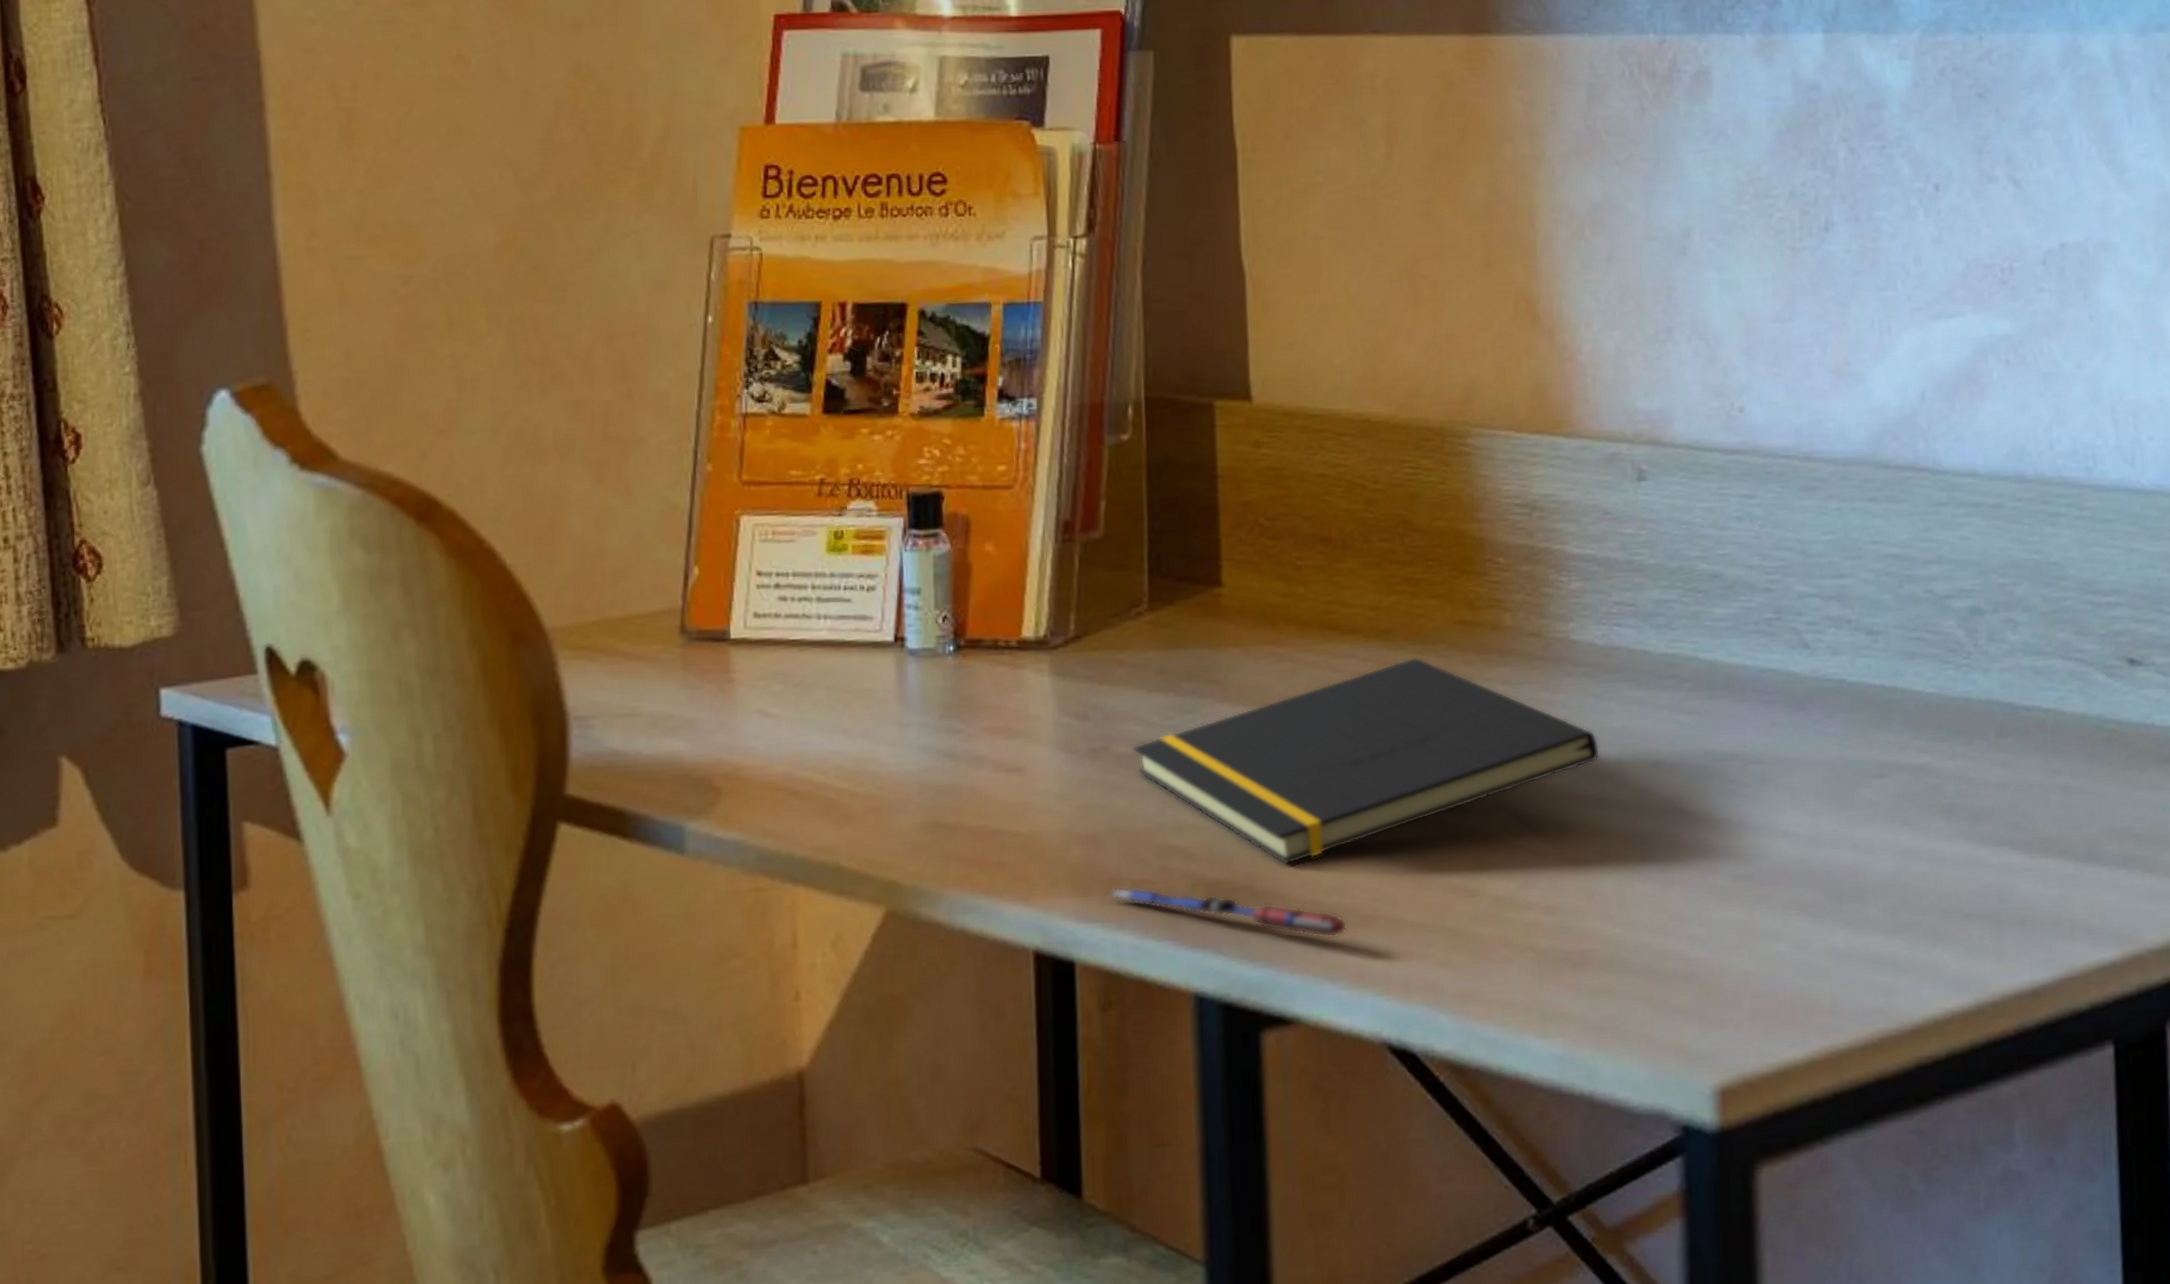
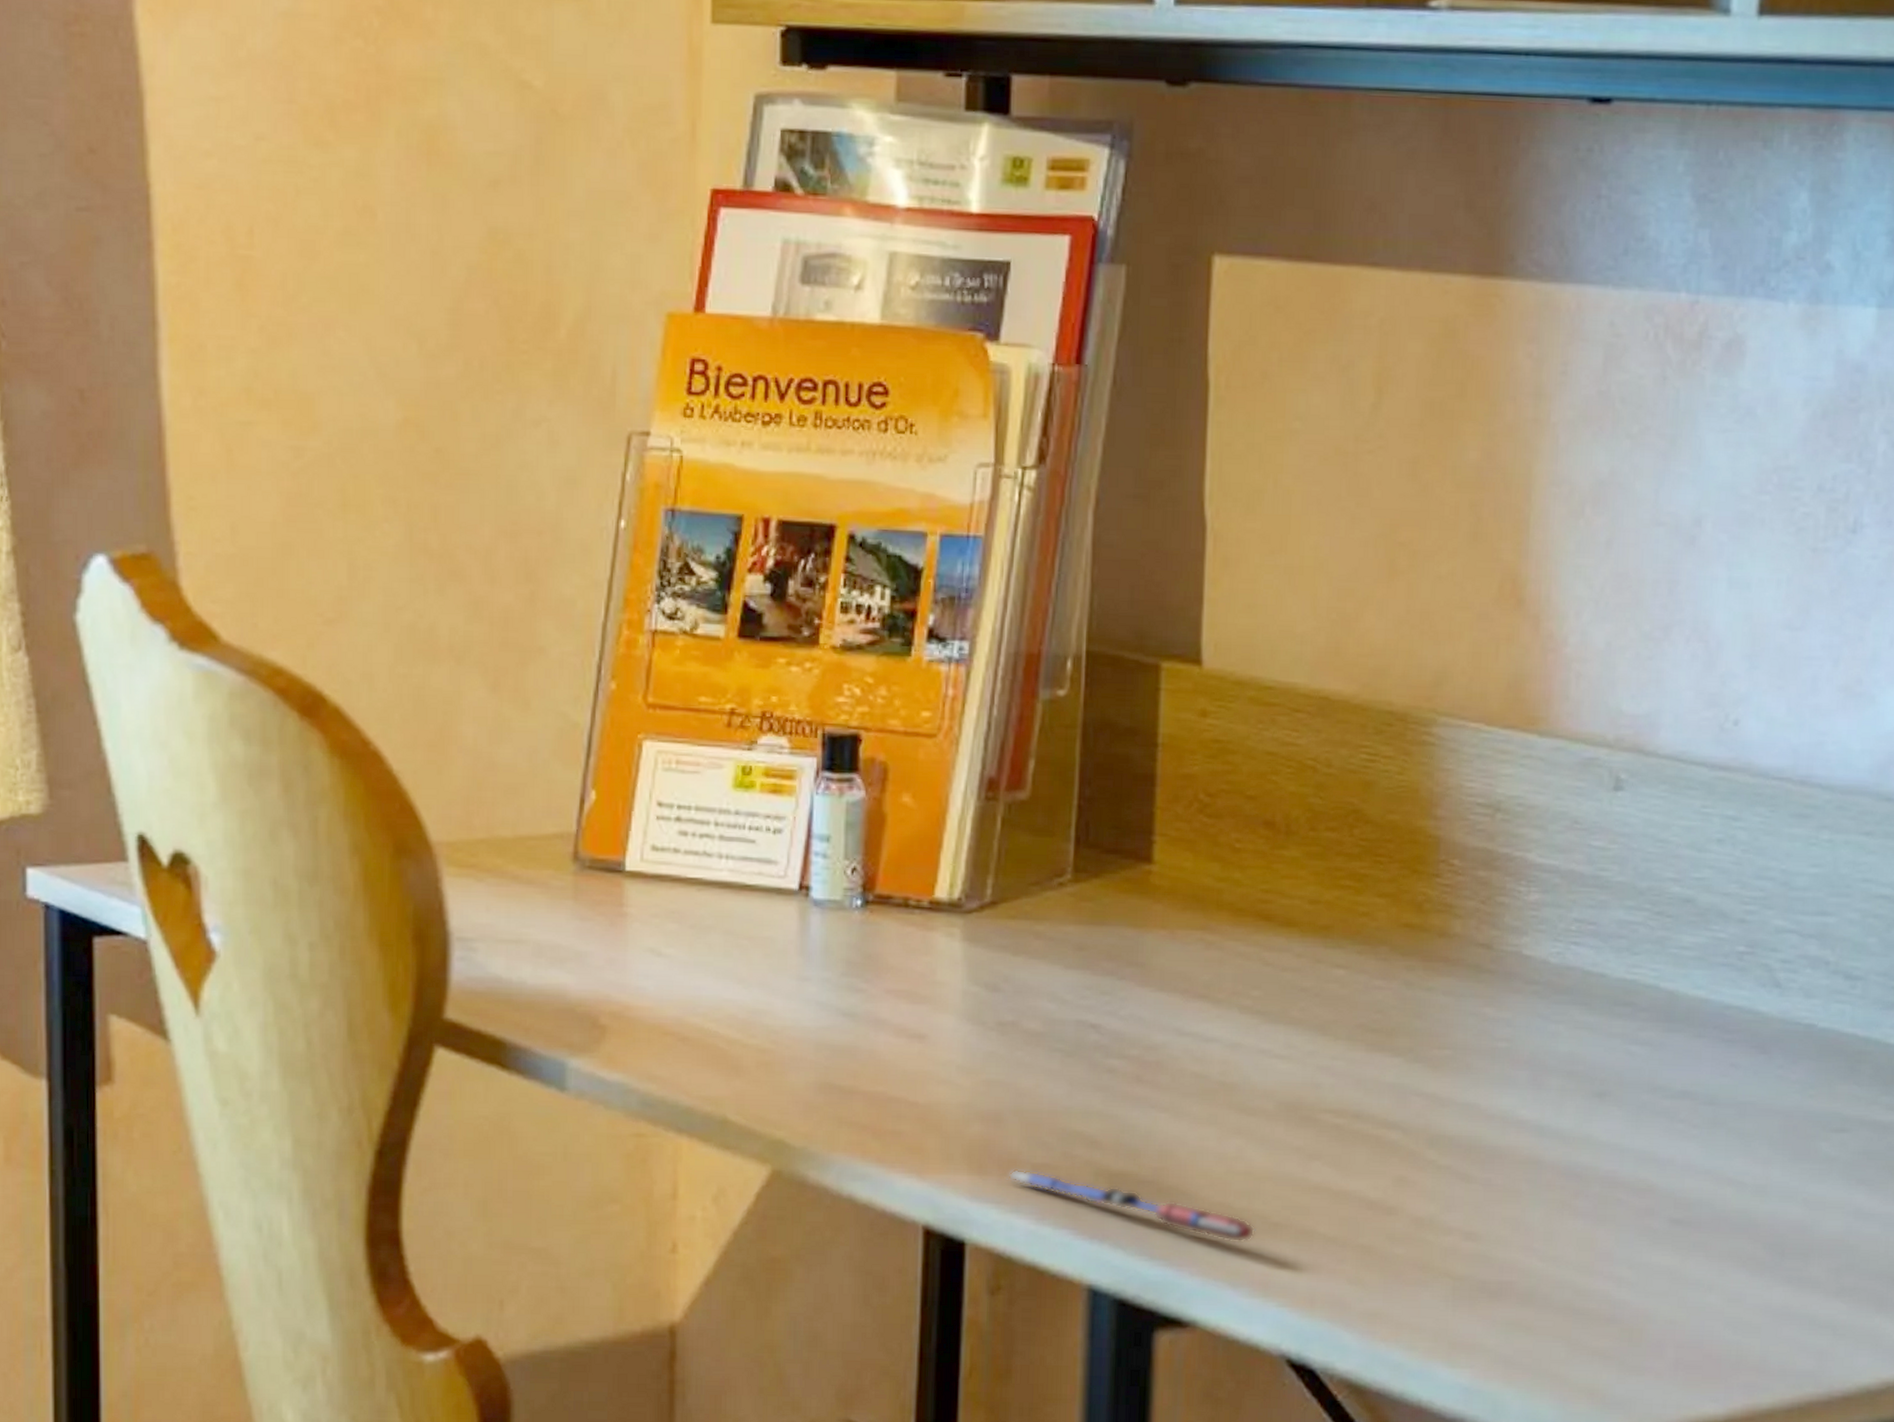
notepad: present [1134,657,1600,866] -> none [1044,957,1542,1164]

